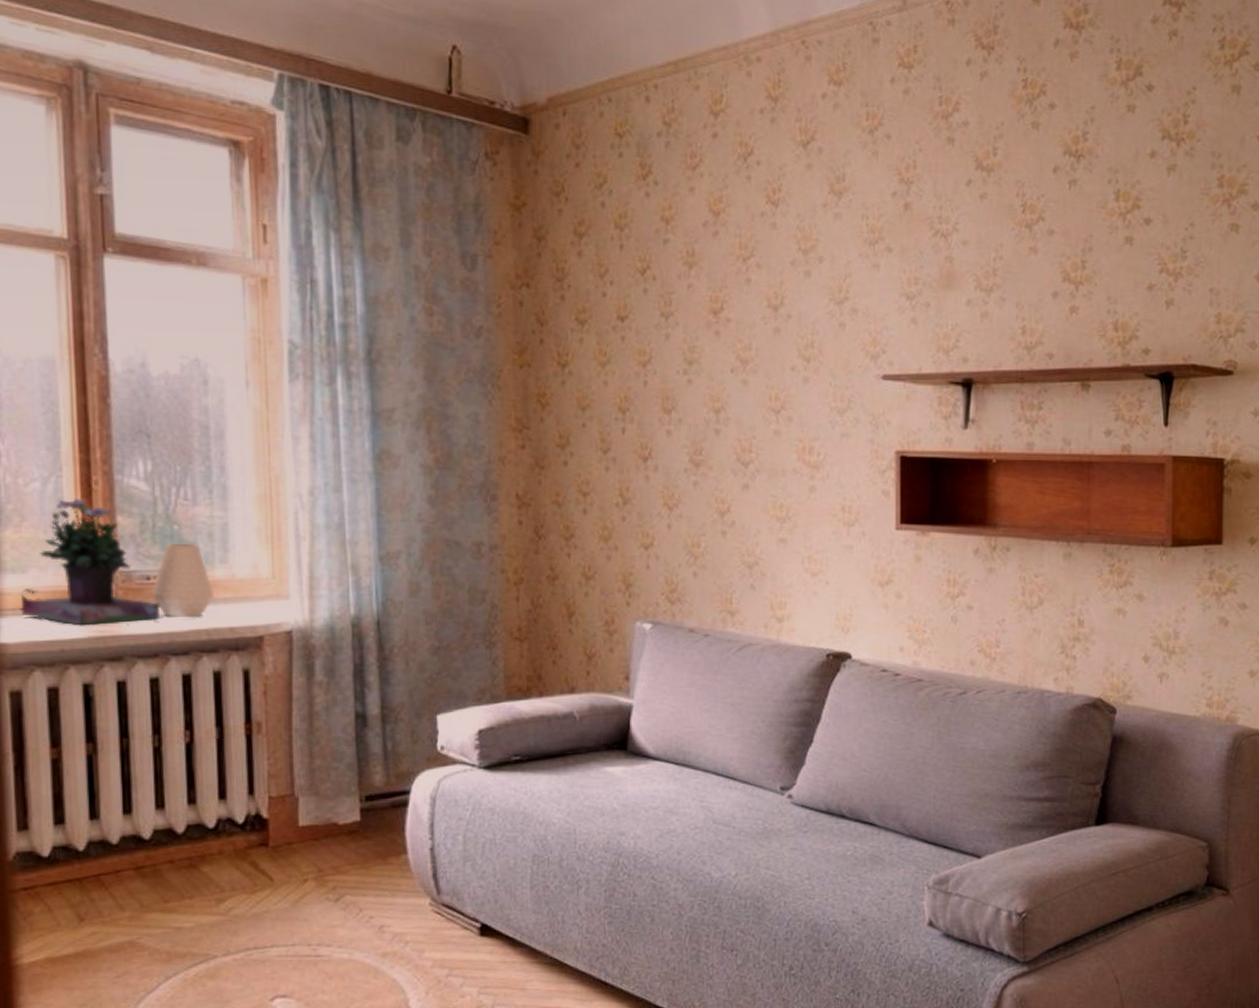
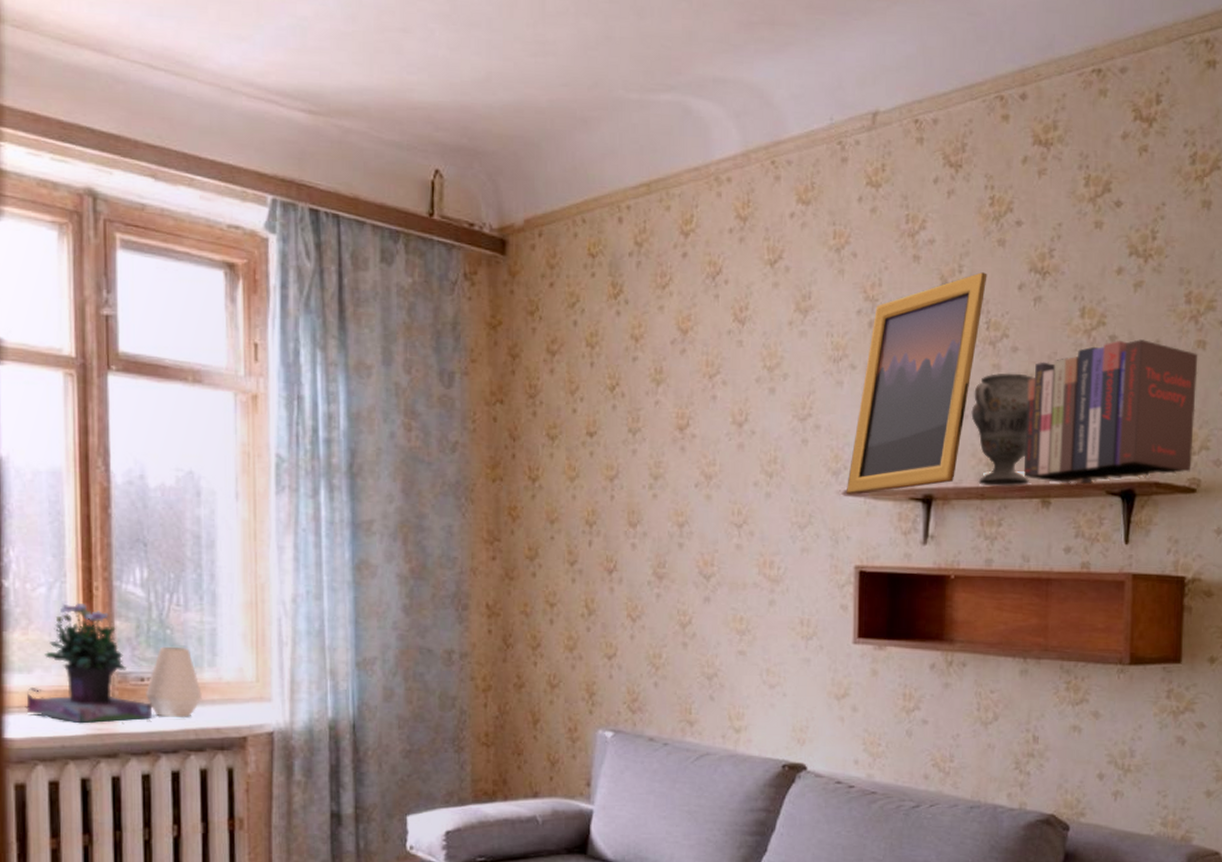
picture frame: none [884,155,1022,381] -> present [845,272,987,496]
decorative vase: none [1009,256,1072,371] -> present [971,373,1035,488]
books: none [1062,222,1232,368] -> present [1023,339,1198,485]

